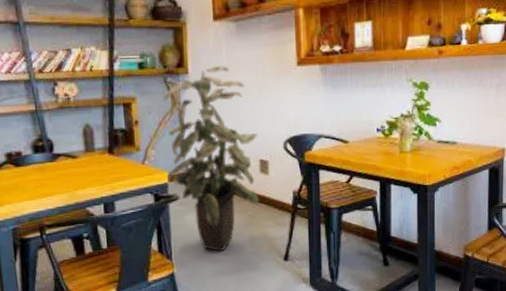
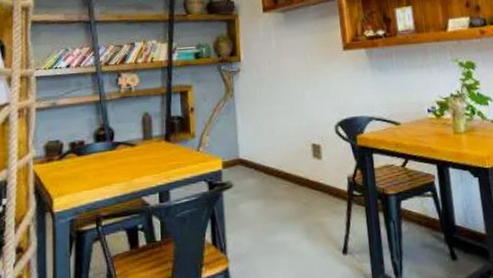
indoor plant: present [163,66,260,252] -> none [218,53,314,245]

